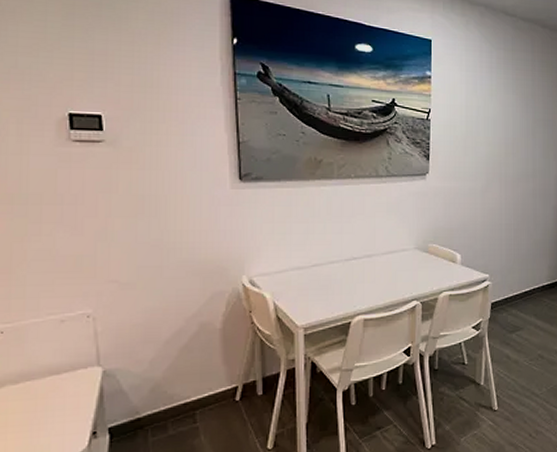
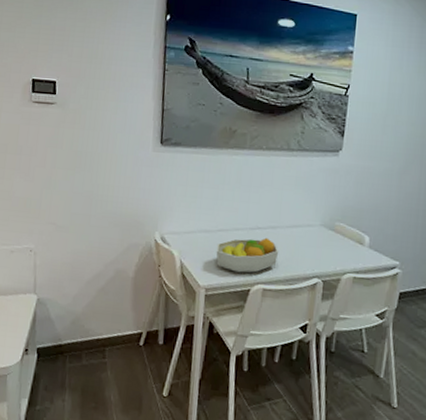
fruit bowl: none [312,267,377,307] -> present [216,237,279,273]

